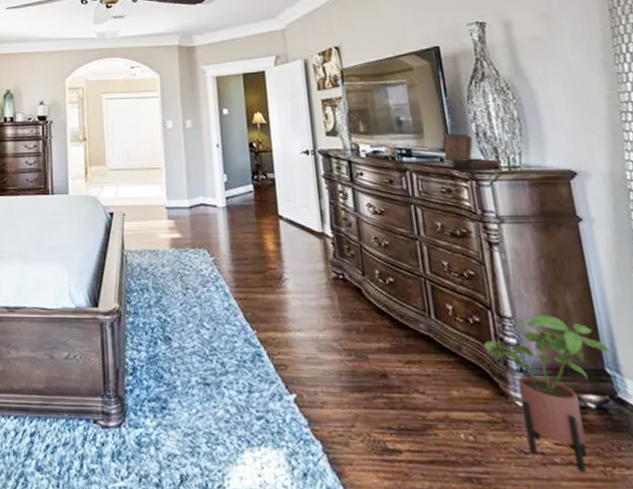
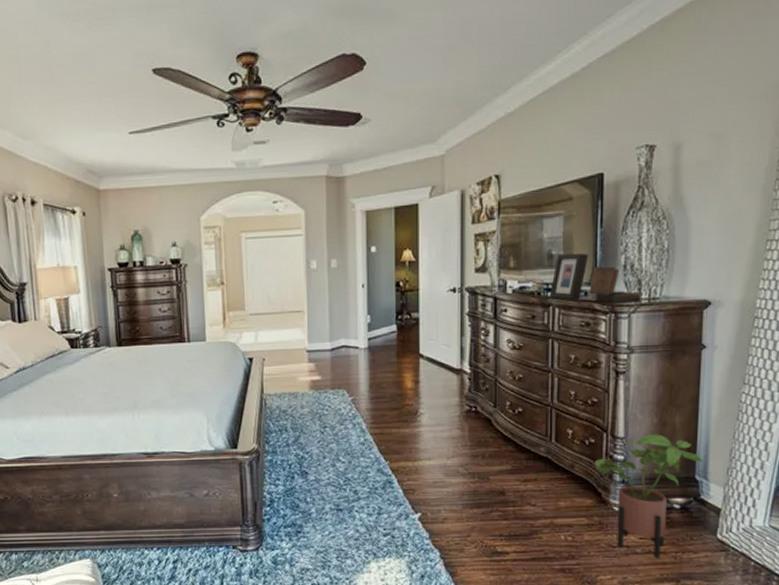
picture frame: none [404,120,438,166] -> present [549,253,588,300]

